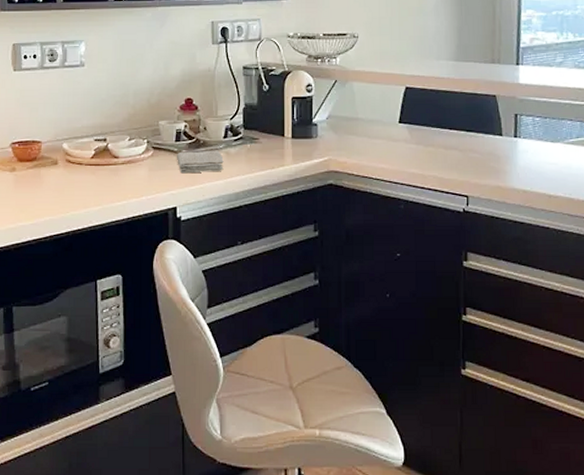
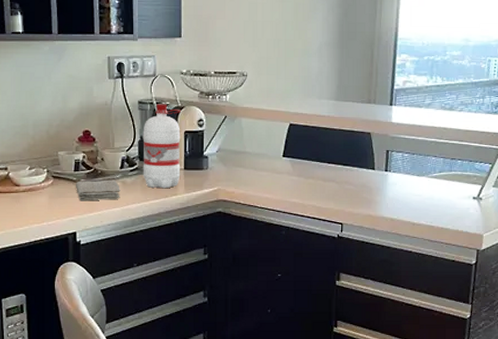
water bottle: none [247,69,288,159] -> present [143,104,181,189]

